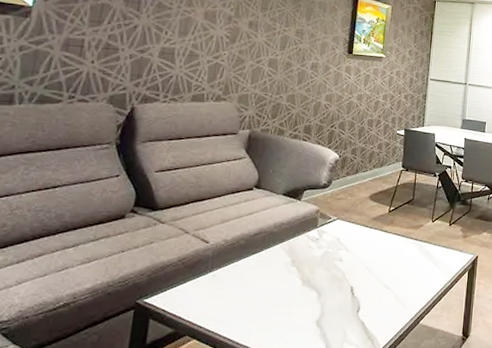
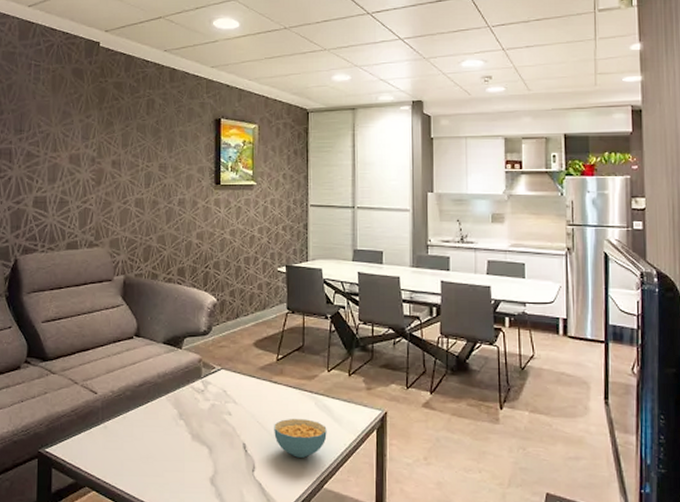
cereal bowl: none [380,264,427,298] -> present [274,419,327,458]

